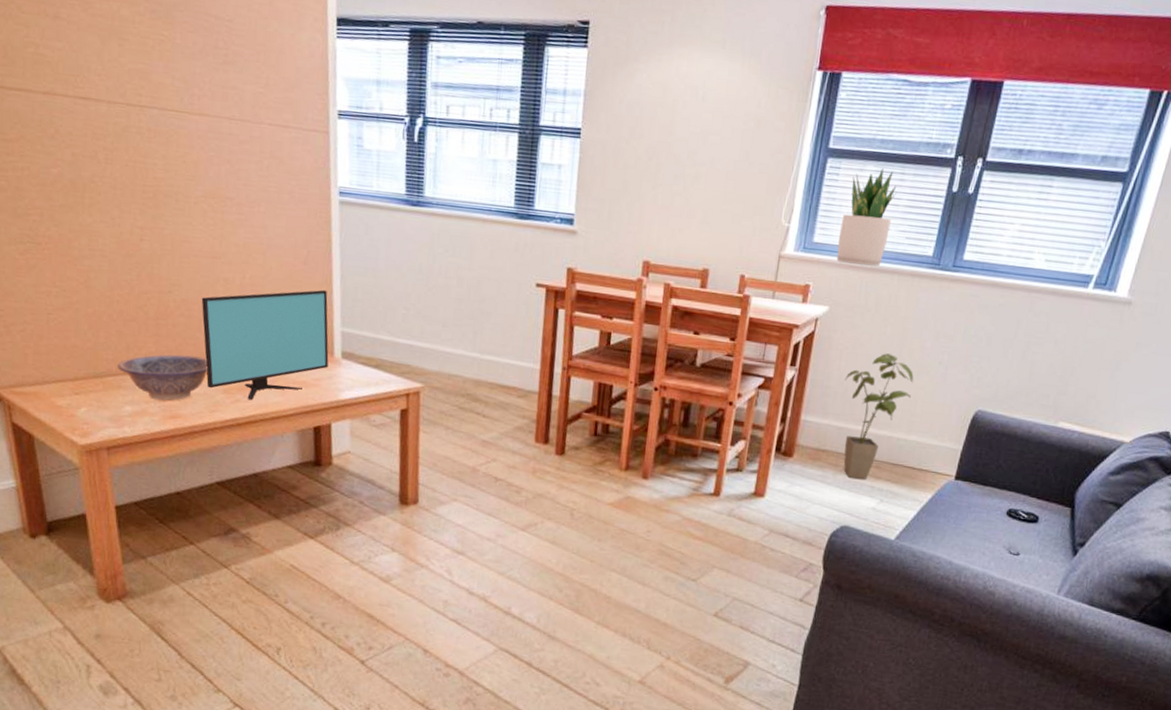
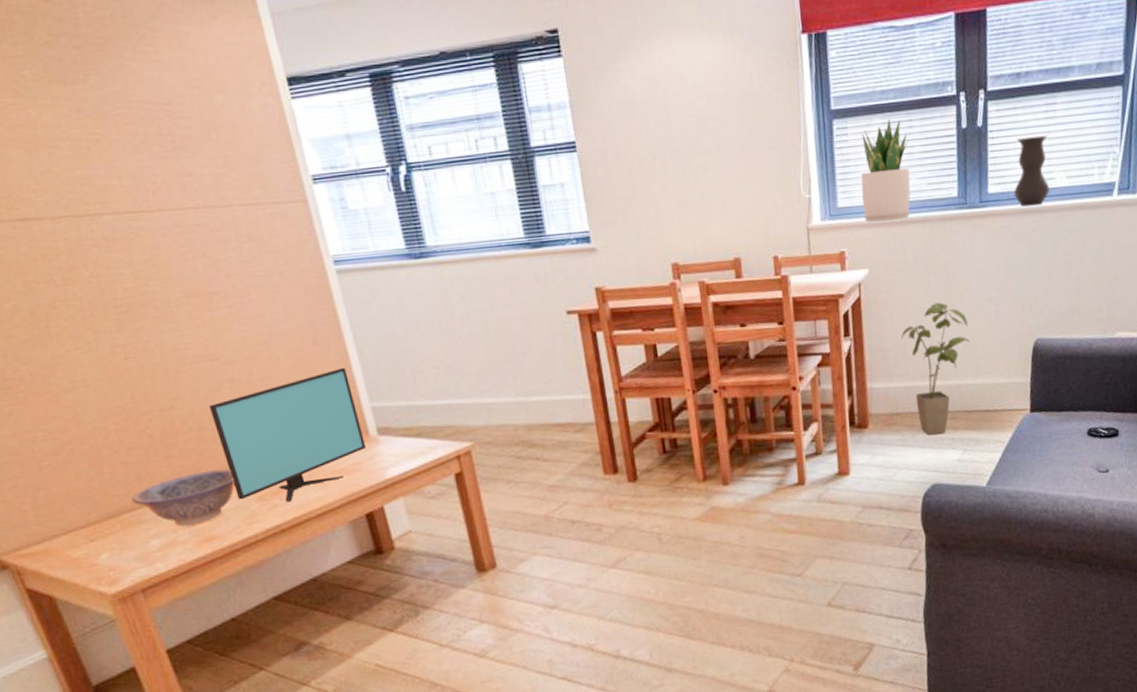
vase: none [989,213,1036,283] -> present [1014,135,1049,208]

